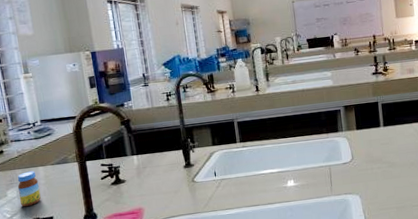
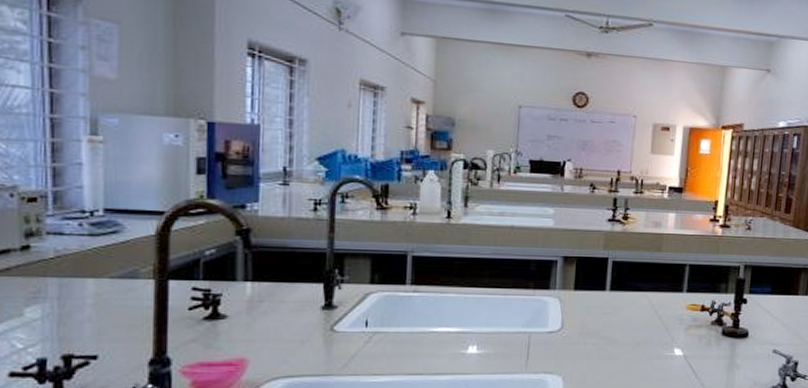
jar: present [17,171,41,207] -> none [44,283,83,336]

